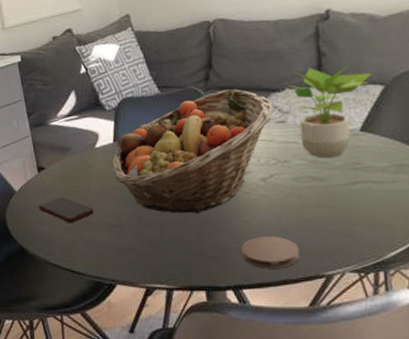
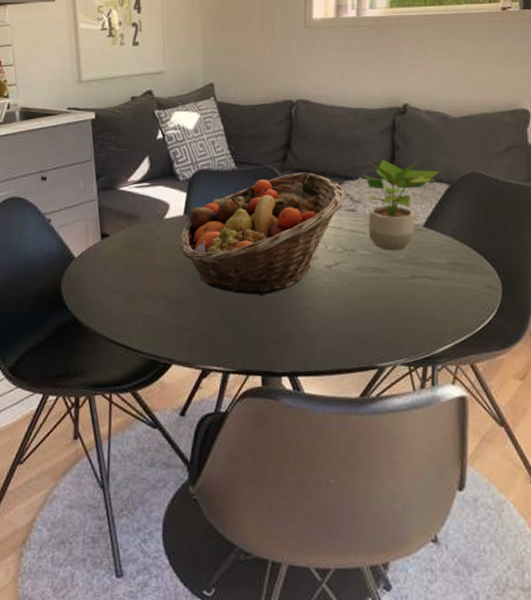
smartphone: present [39,197,93,223] -> none [98,267,155,296]
coaster: present [241,236,300,269] -> none [300,324,356,358]

